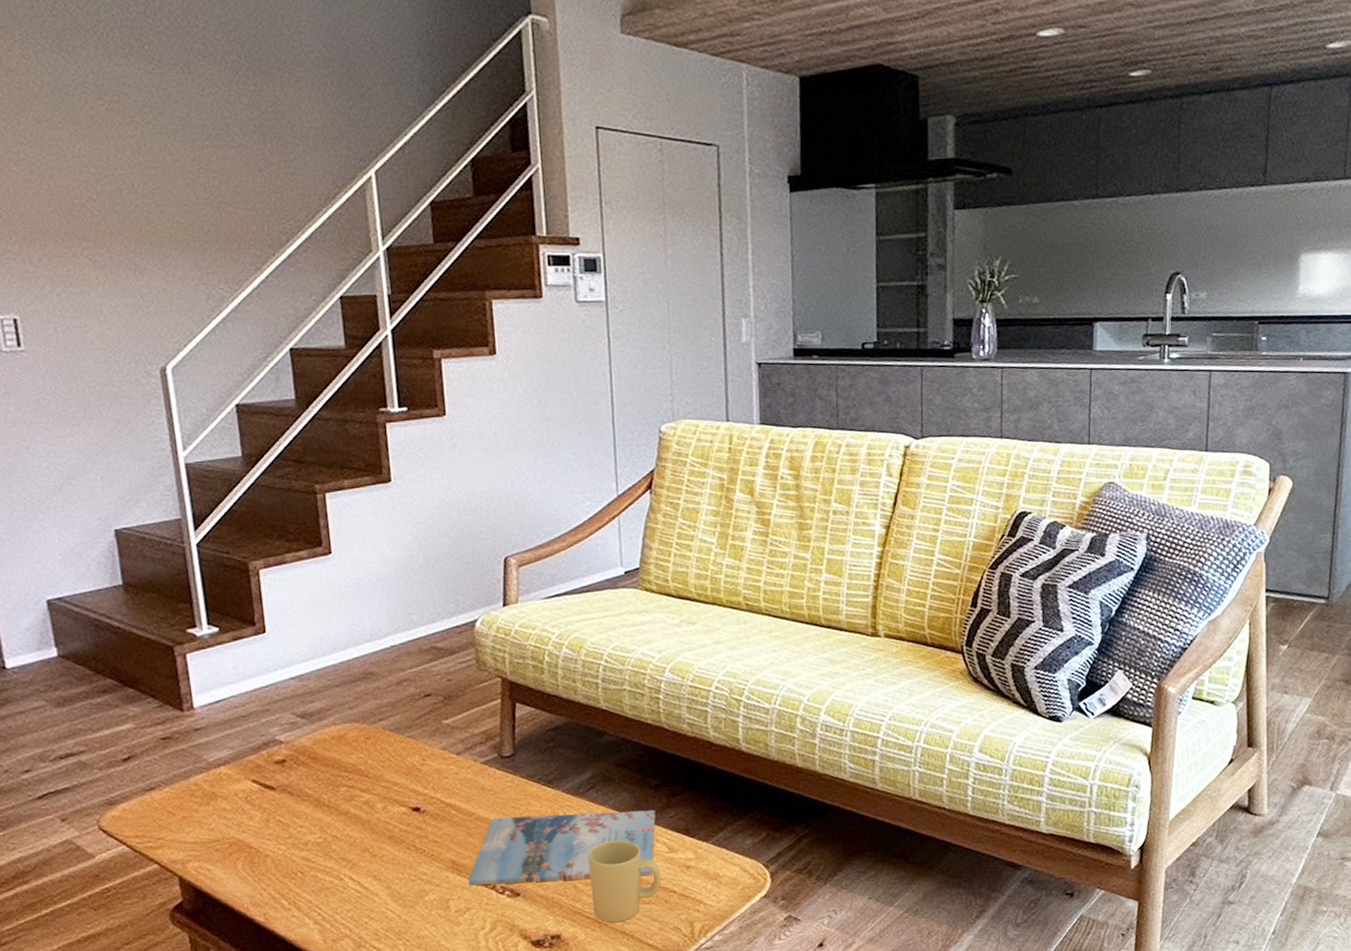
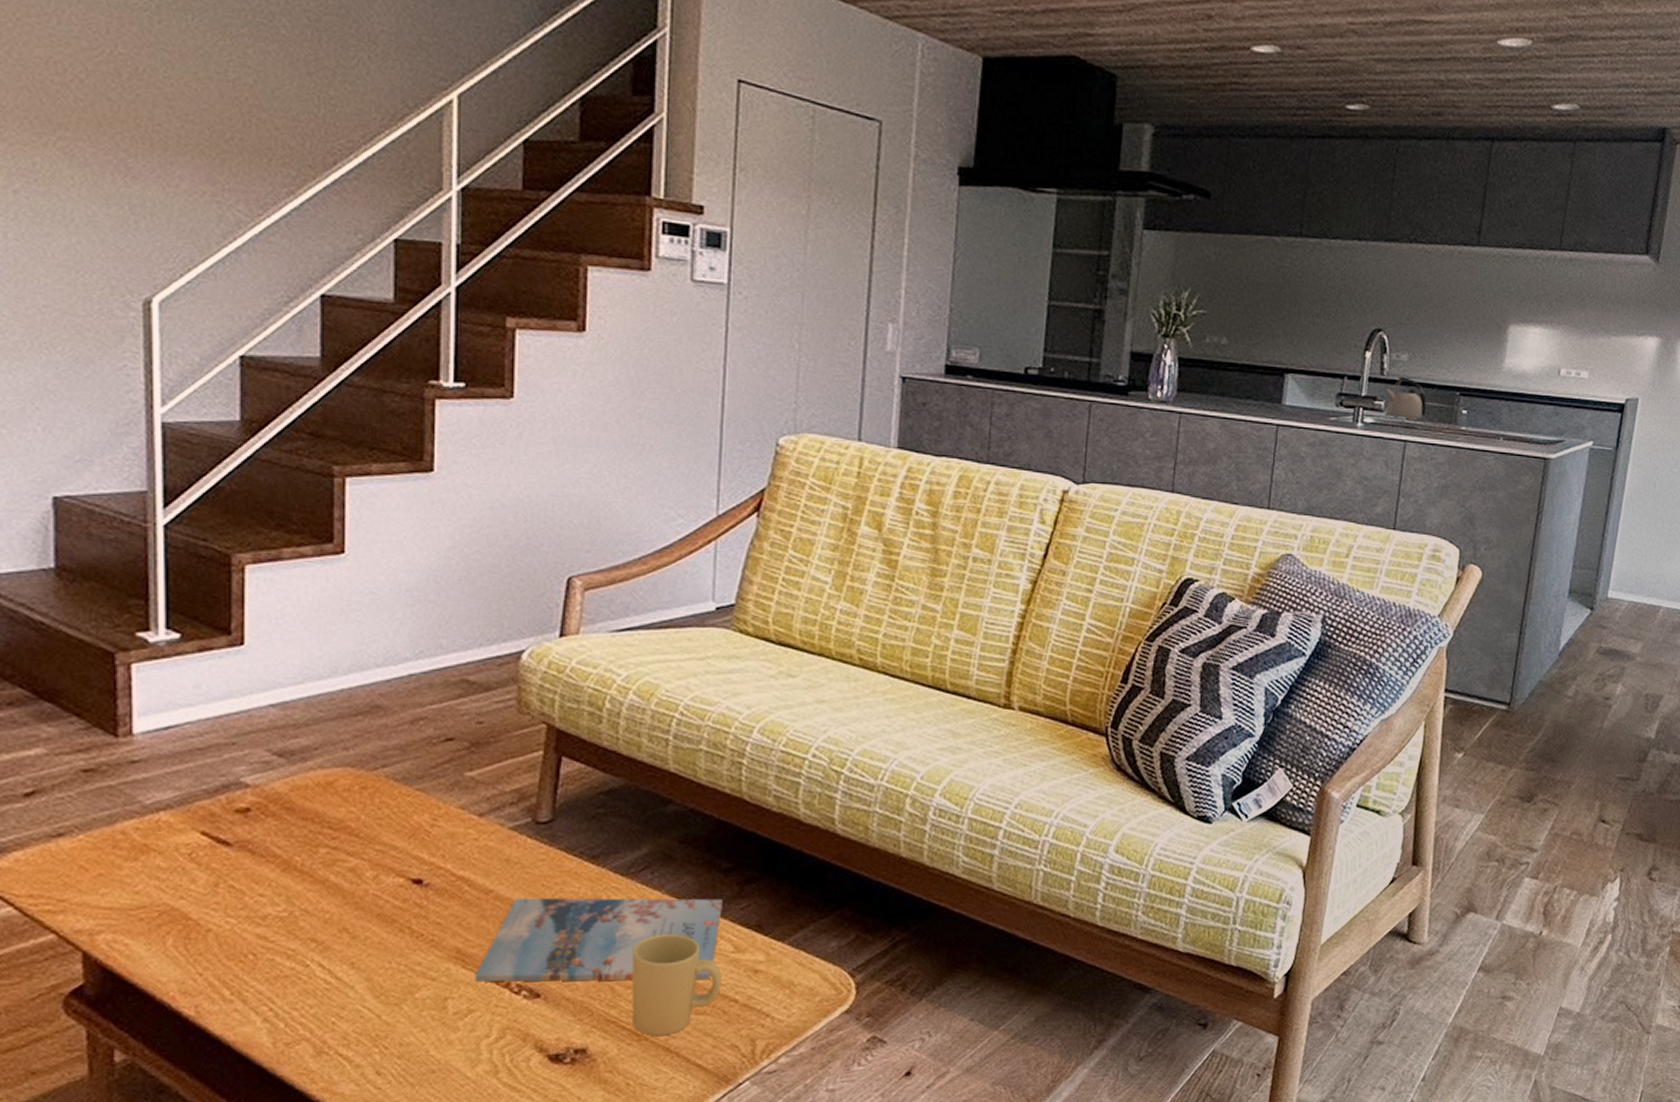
kettle: none [1187,312,1227,352] -> present [1384,376,1426,420]

